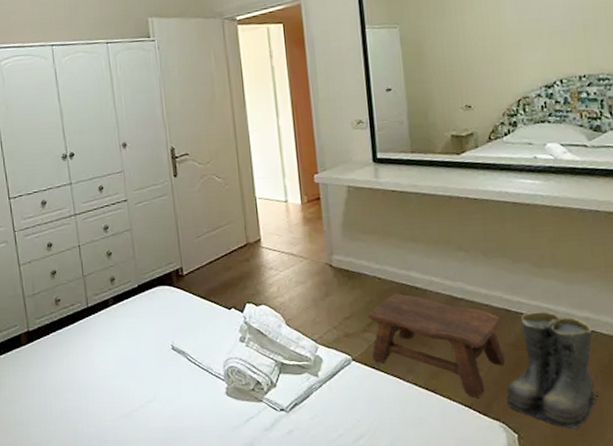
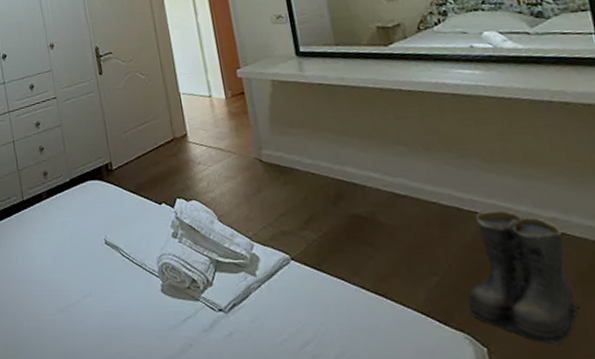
stool: present [368,293,505,398] -> none [304,189,463,304]

